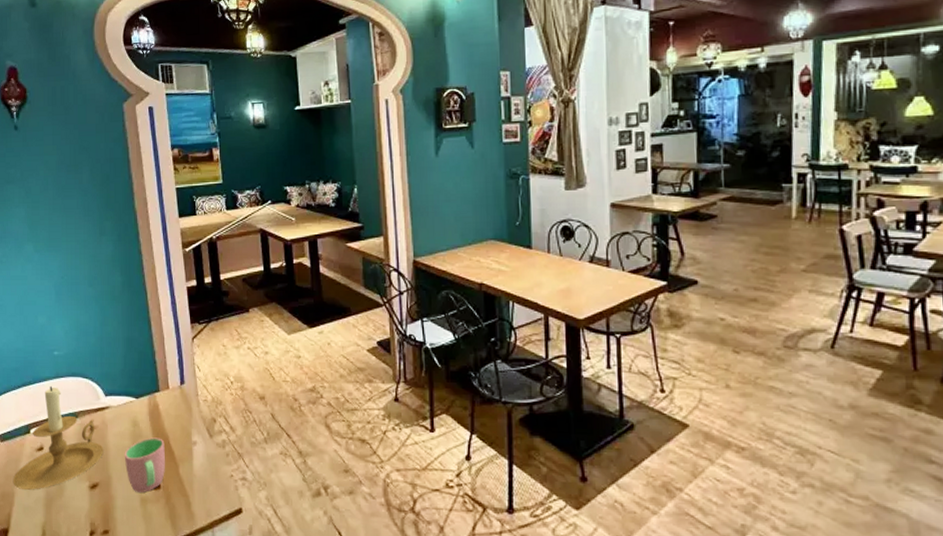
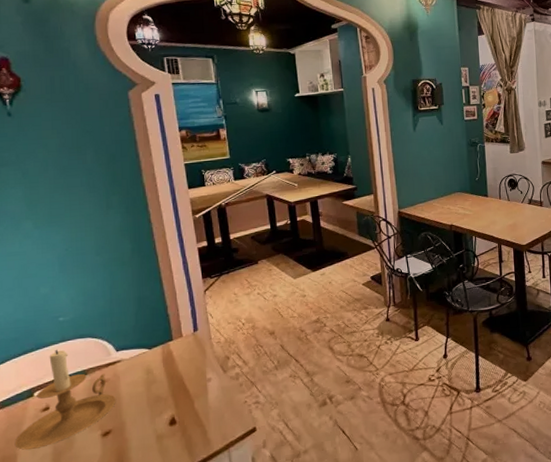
cup: present [124,437,166,493] -> none [138,380,181,431]

